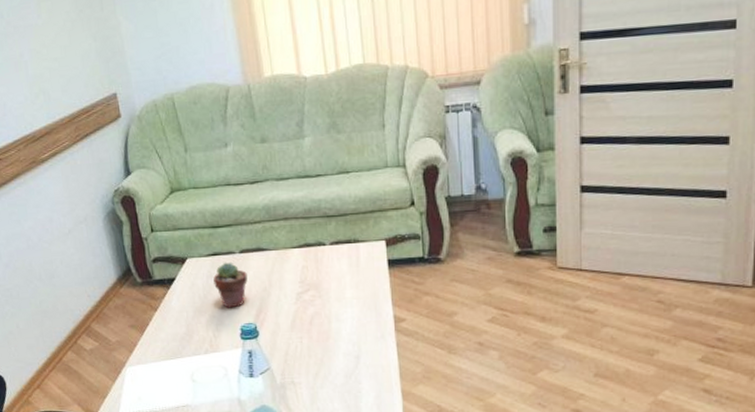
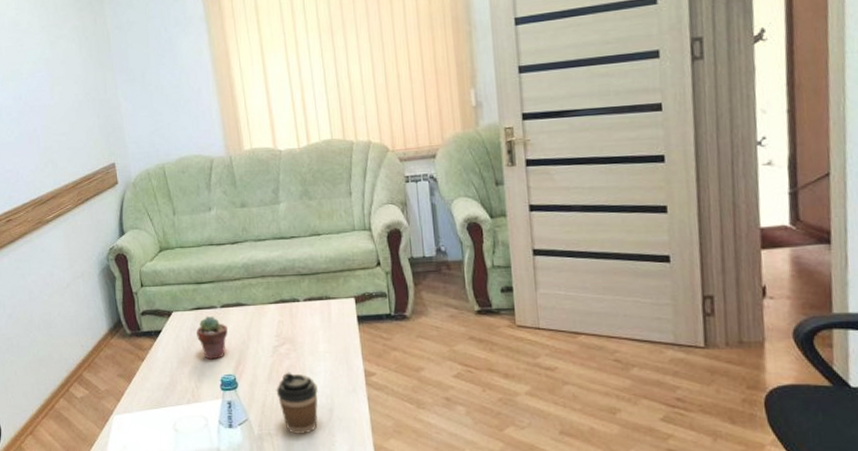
coffee cup: none [300,319,344,382] -> present [276,372,318,434]

